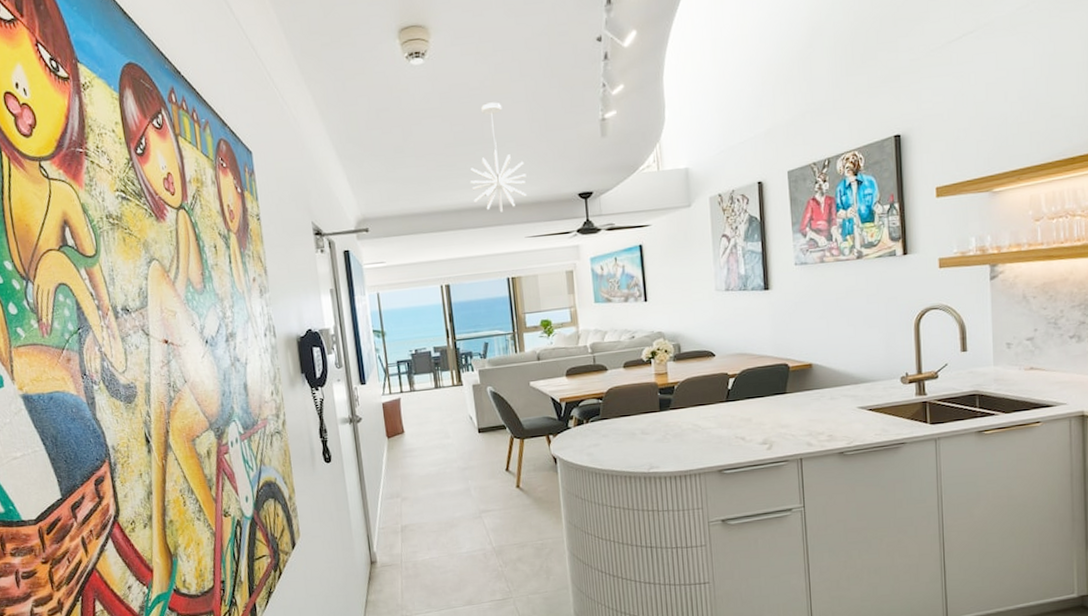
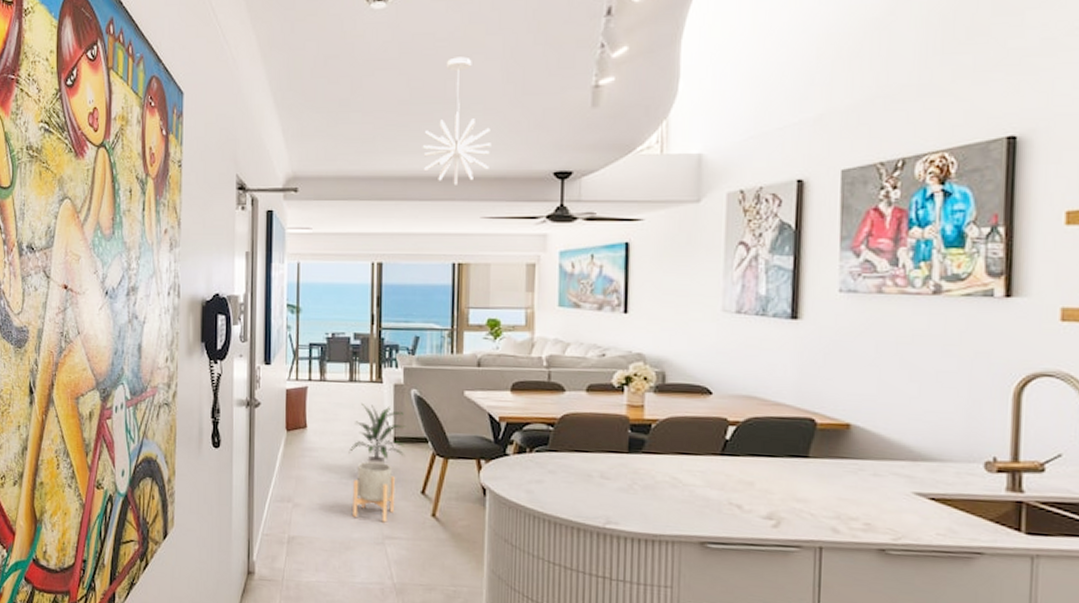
indoor plant: none [442,404,488,454] -> present [348,402,406,465]
planter: none [449,451,487,501] -> present [352,461,396,523]

